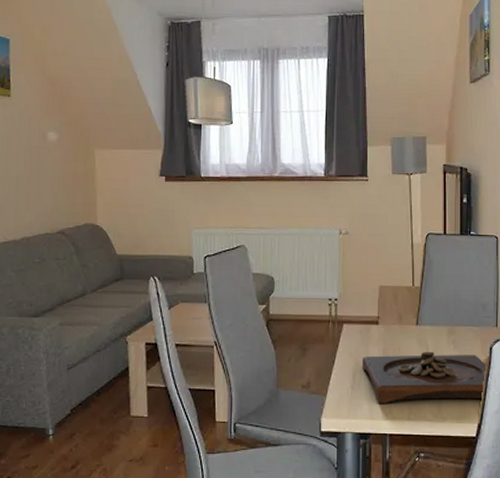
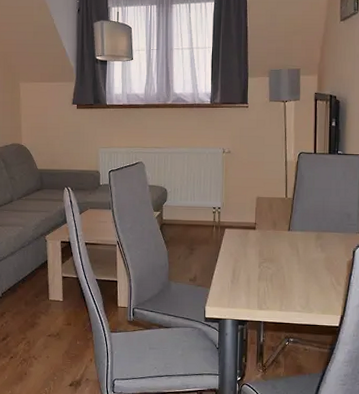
wooden tray: present [362,351,488,403] -> none [241,253,351,296]

